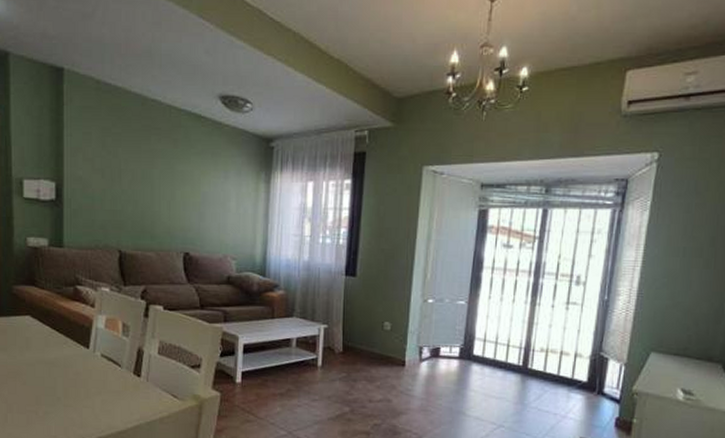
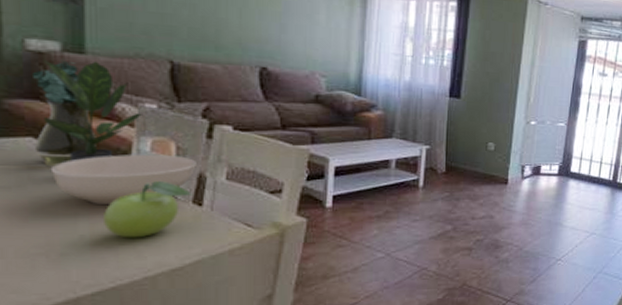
vase: none [30,251,69,340] -> present [31,57,97,167]
potted plant: none [37,253,100,336] -> present [43,60,144,161]
bowl: none [40,330,138,373] -> present [50,154,198,205]
fruit: none [72,354,134,403] -> present [102,181,193,238]

